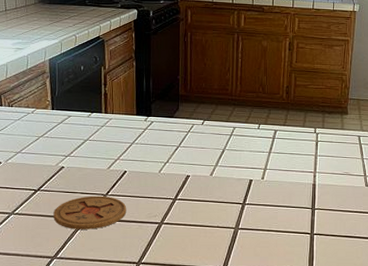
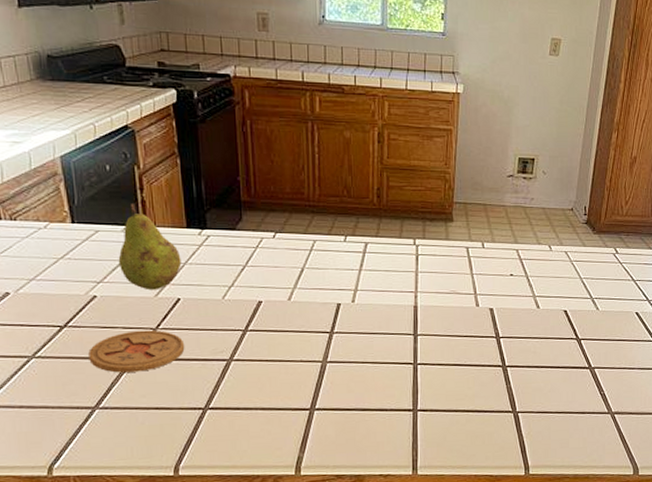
fruit: none [83,96,130,164] -> present [118,204,182,290]

